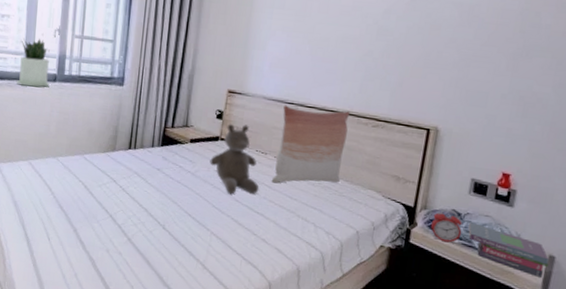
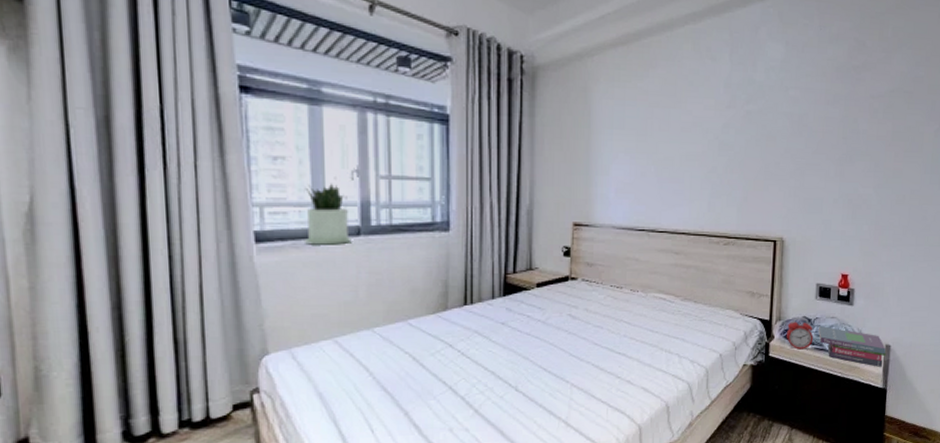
teddy bear: present [209,124,260,194] -> none [561,259,618,337]
pillow: present [271,105,350,184] -> none [630,231,701,318]

